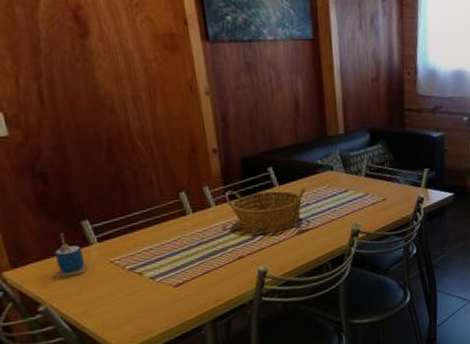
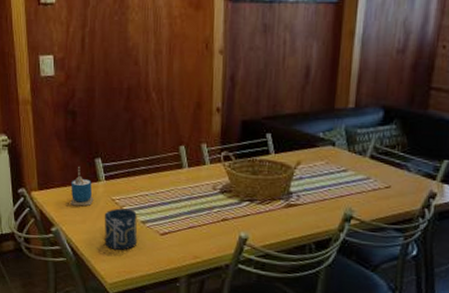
cup: none [103,267,150,314] -> present [104,208,138,250]

